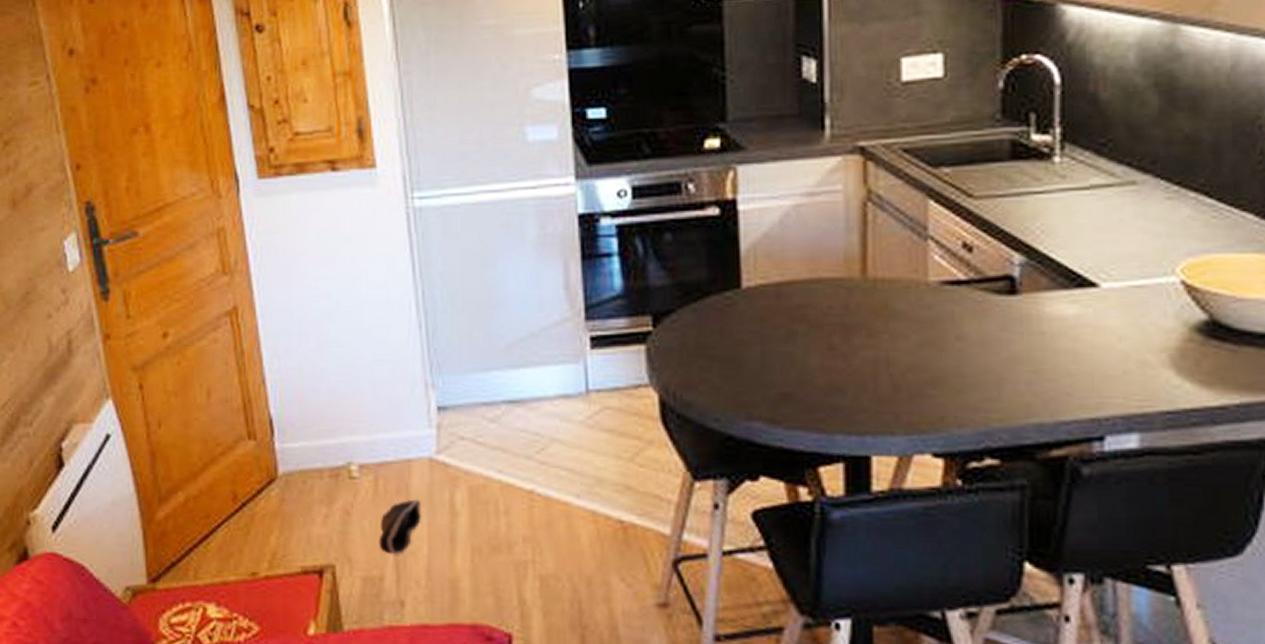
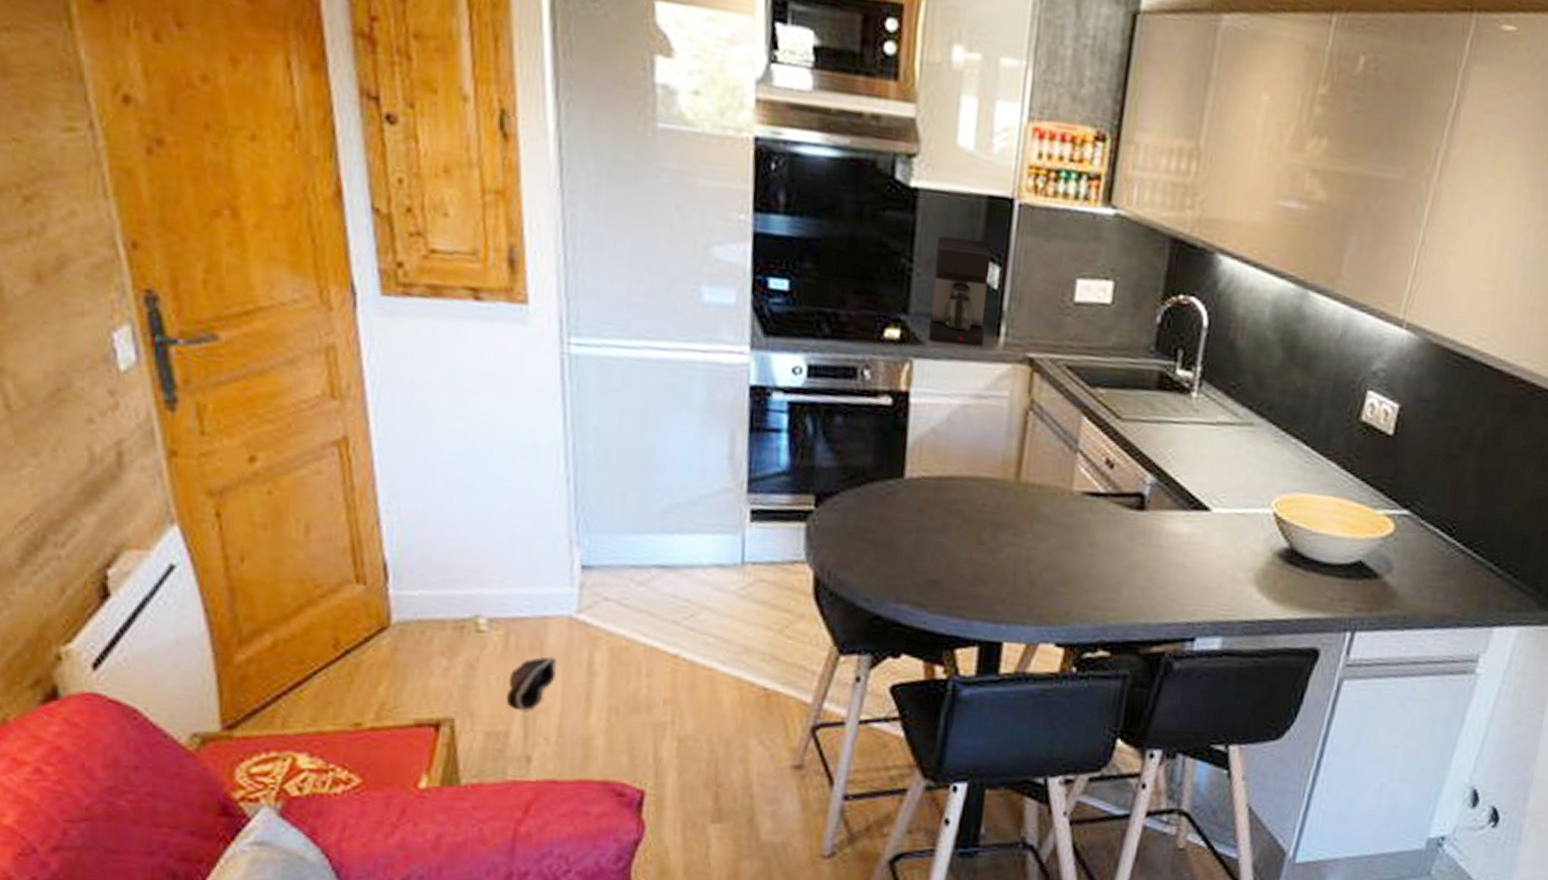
coffee maker: none [748,37,809,145] -> present [928,235,992,347]

